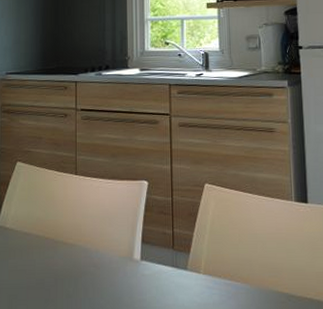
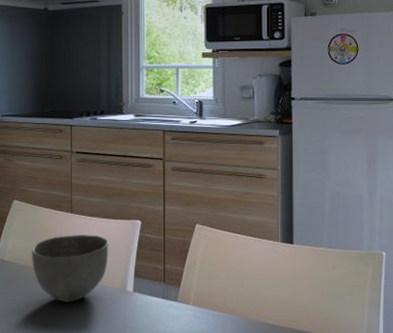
bowl: none [35,197,115,273] -> present [32,235,109,302]

